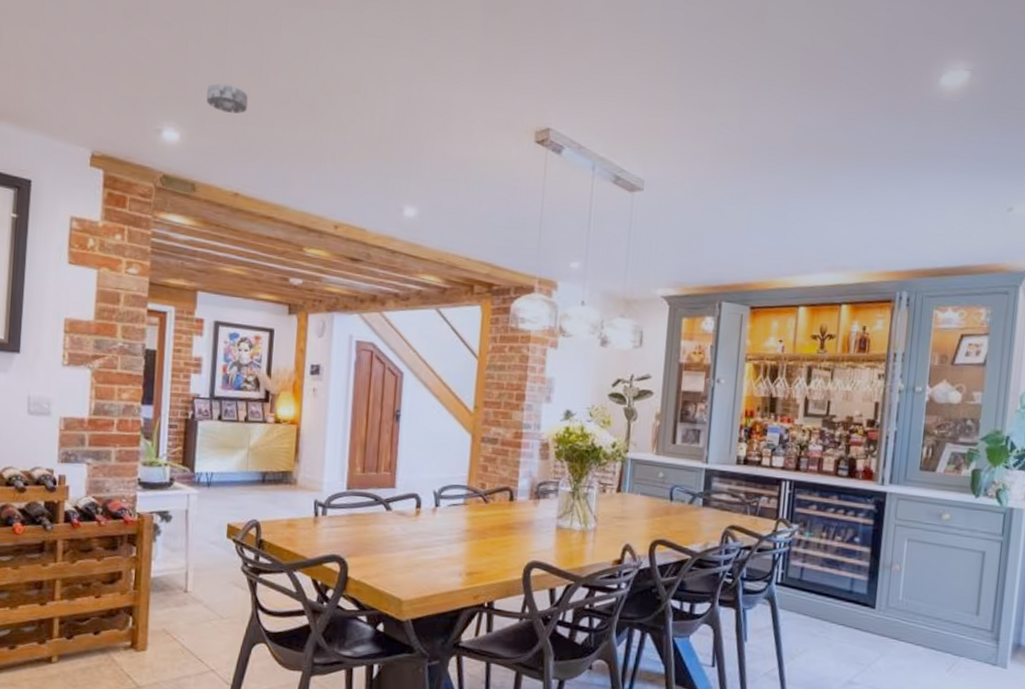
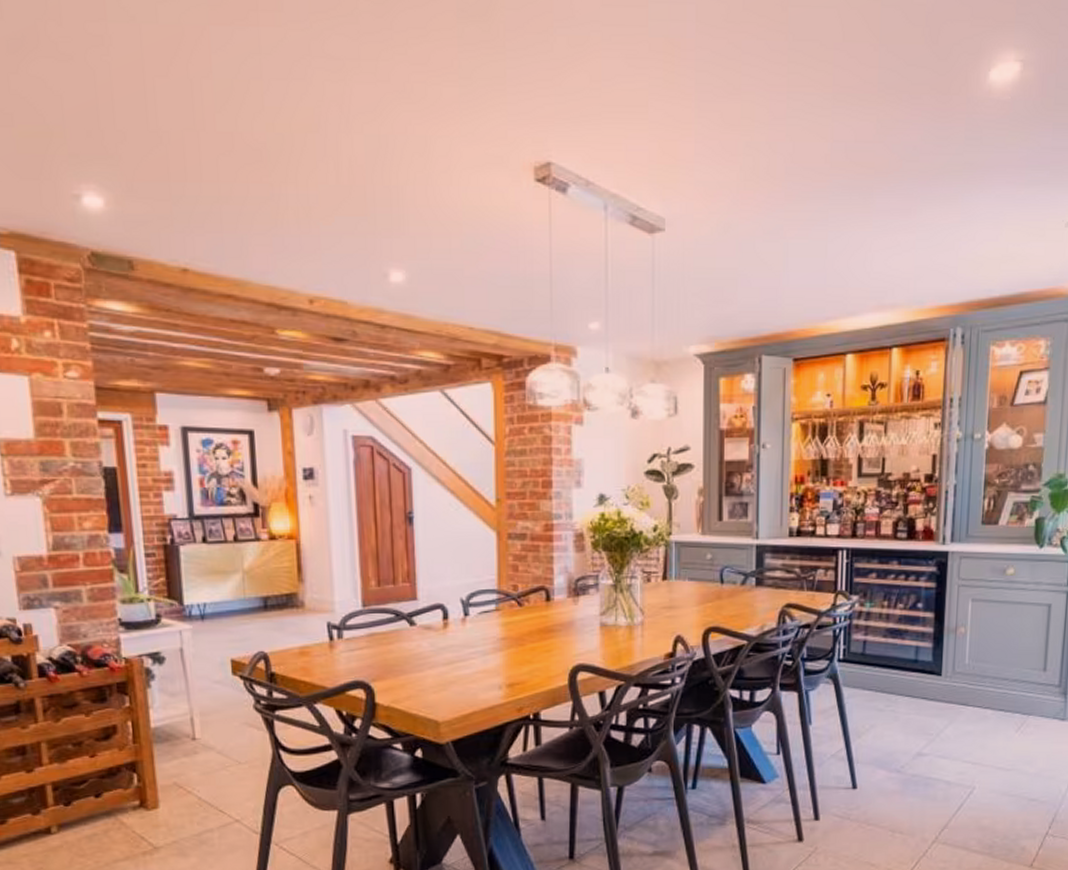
smoke detector: present [206,83,248,114] -> none [129,130,183,168]

